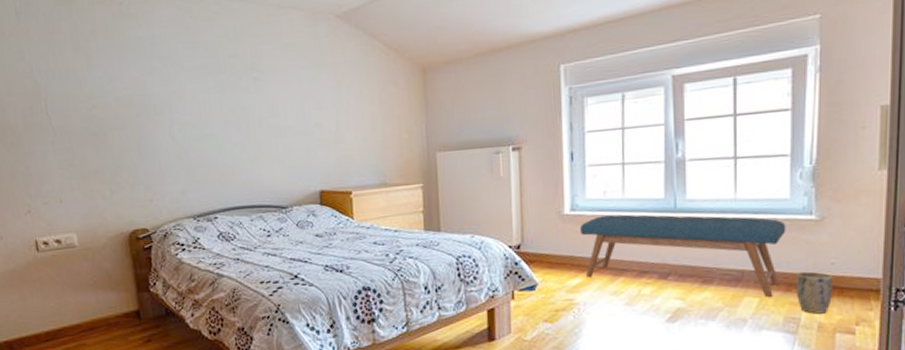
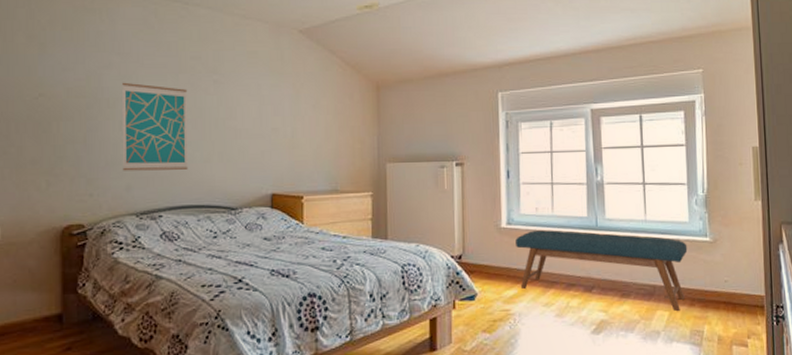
wall art: none [166,87,237,176] -> present [122,82,188,171]
plant pot: present [795,271,833,314] -> none [697,287,728,328]

